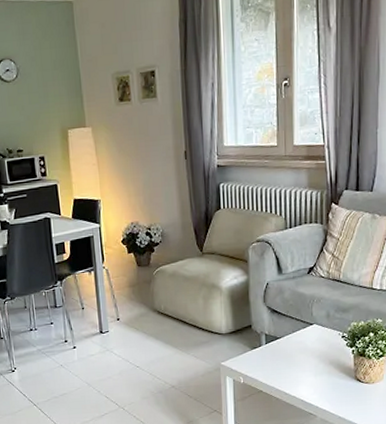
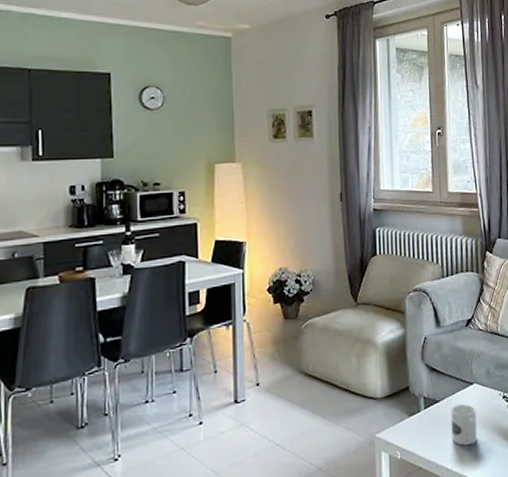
mug: none [290,341,315,376] -> present [450,404,478,446]

